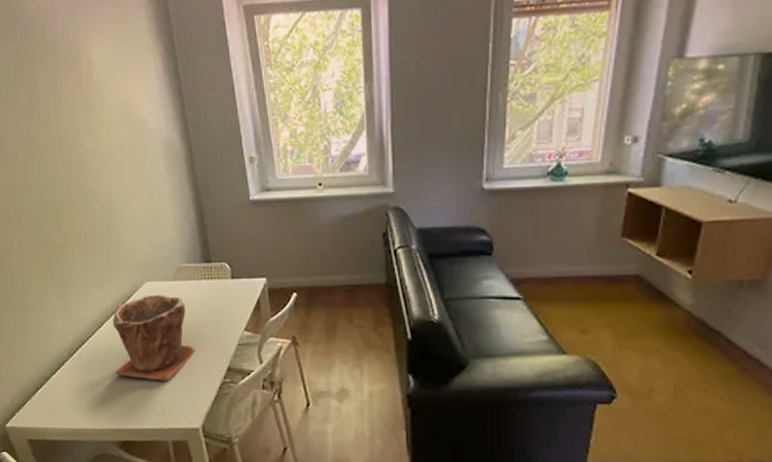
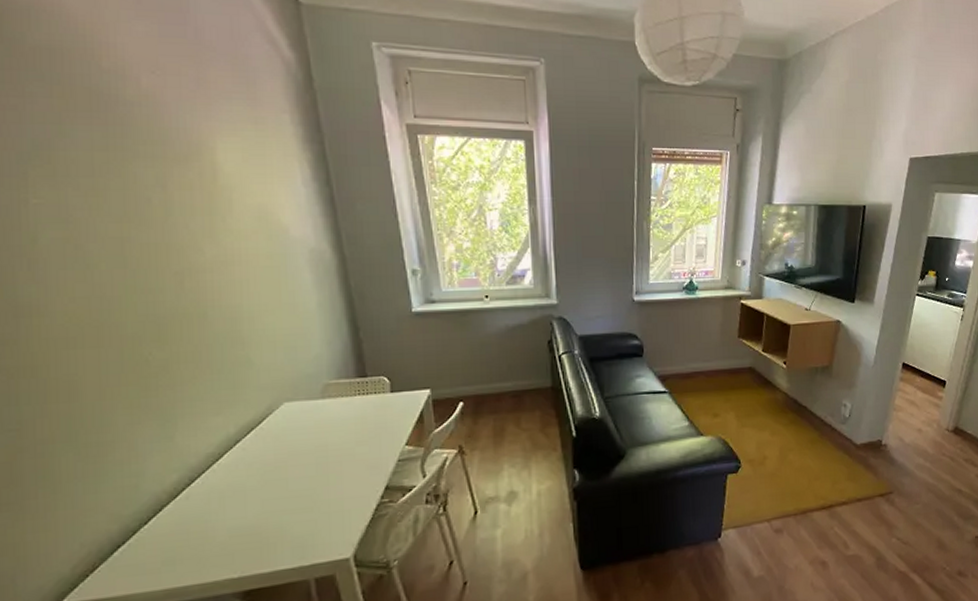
plant pot: present [112,294,197,381] -> none [236,415,348,514]

